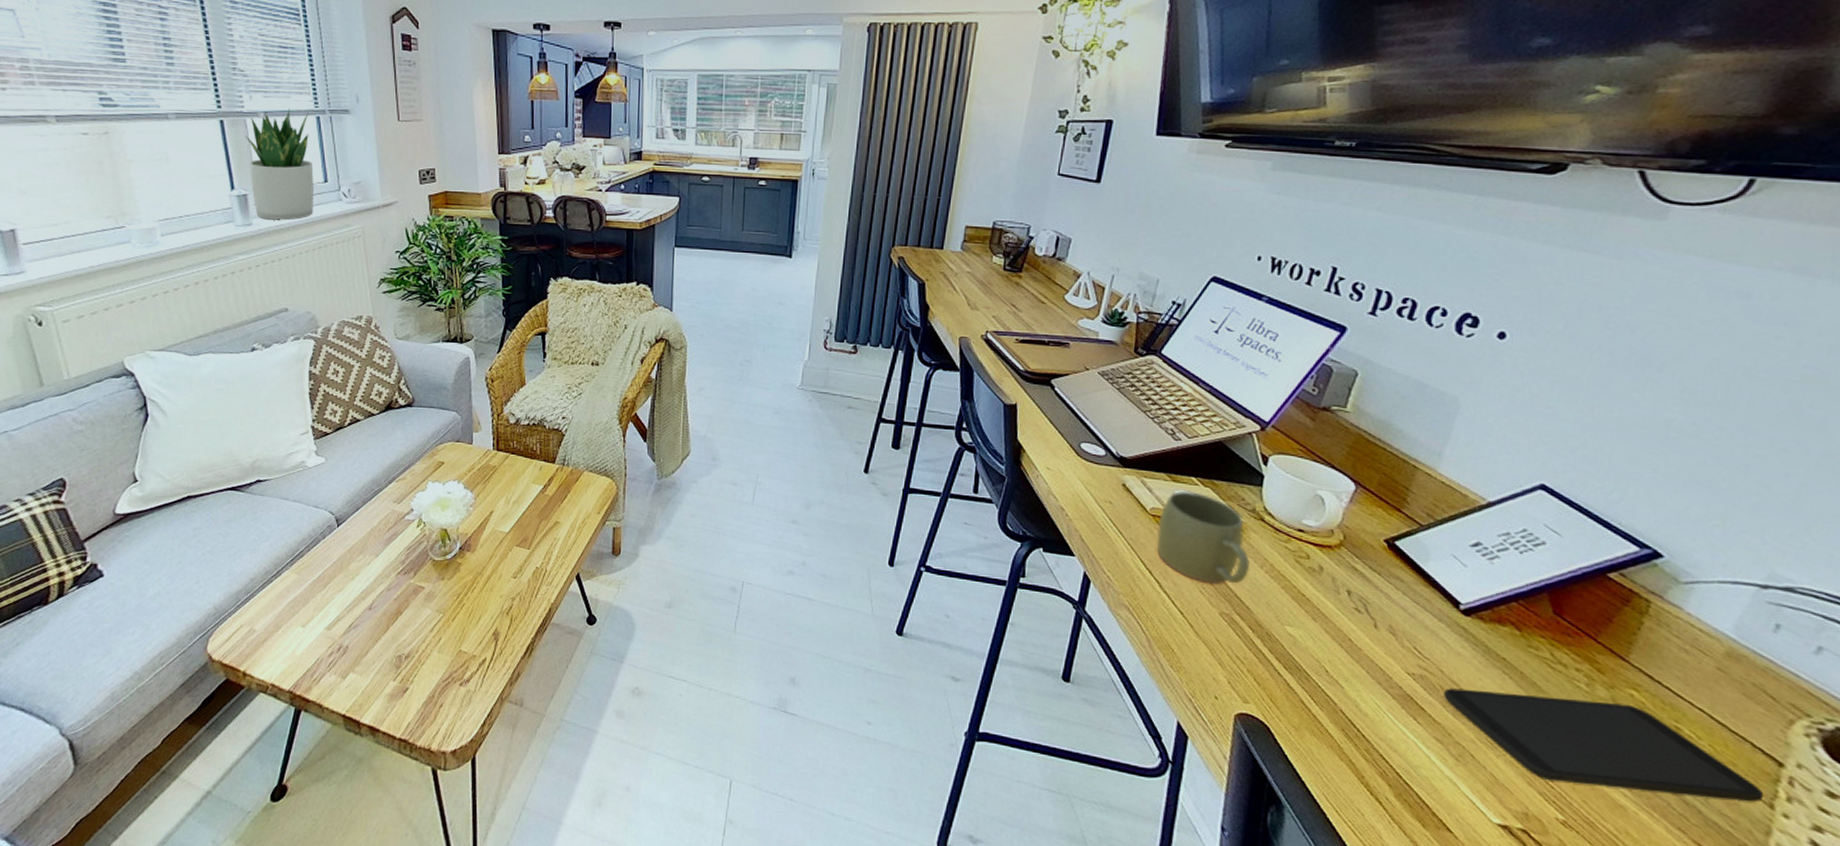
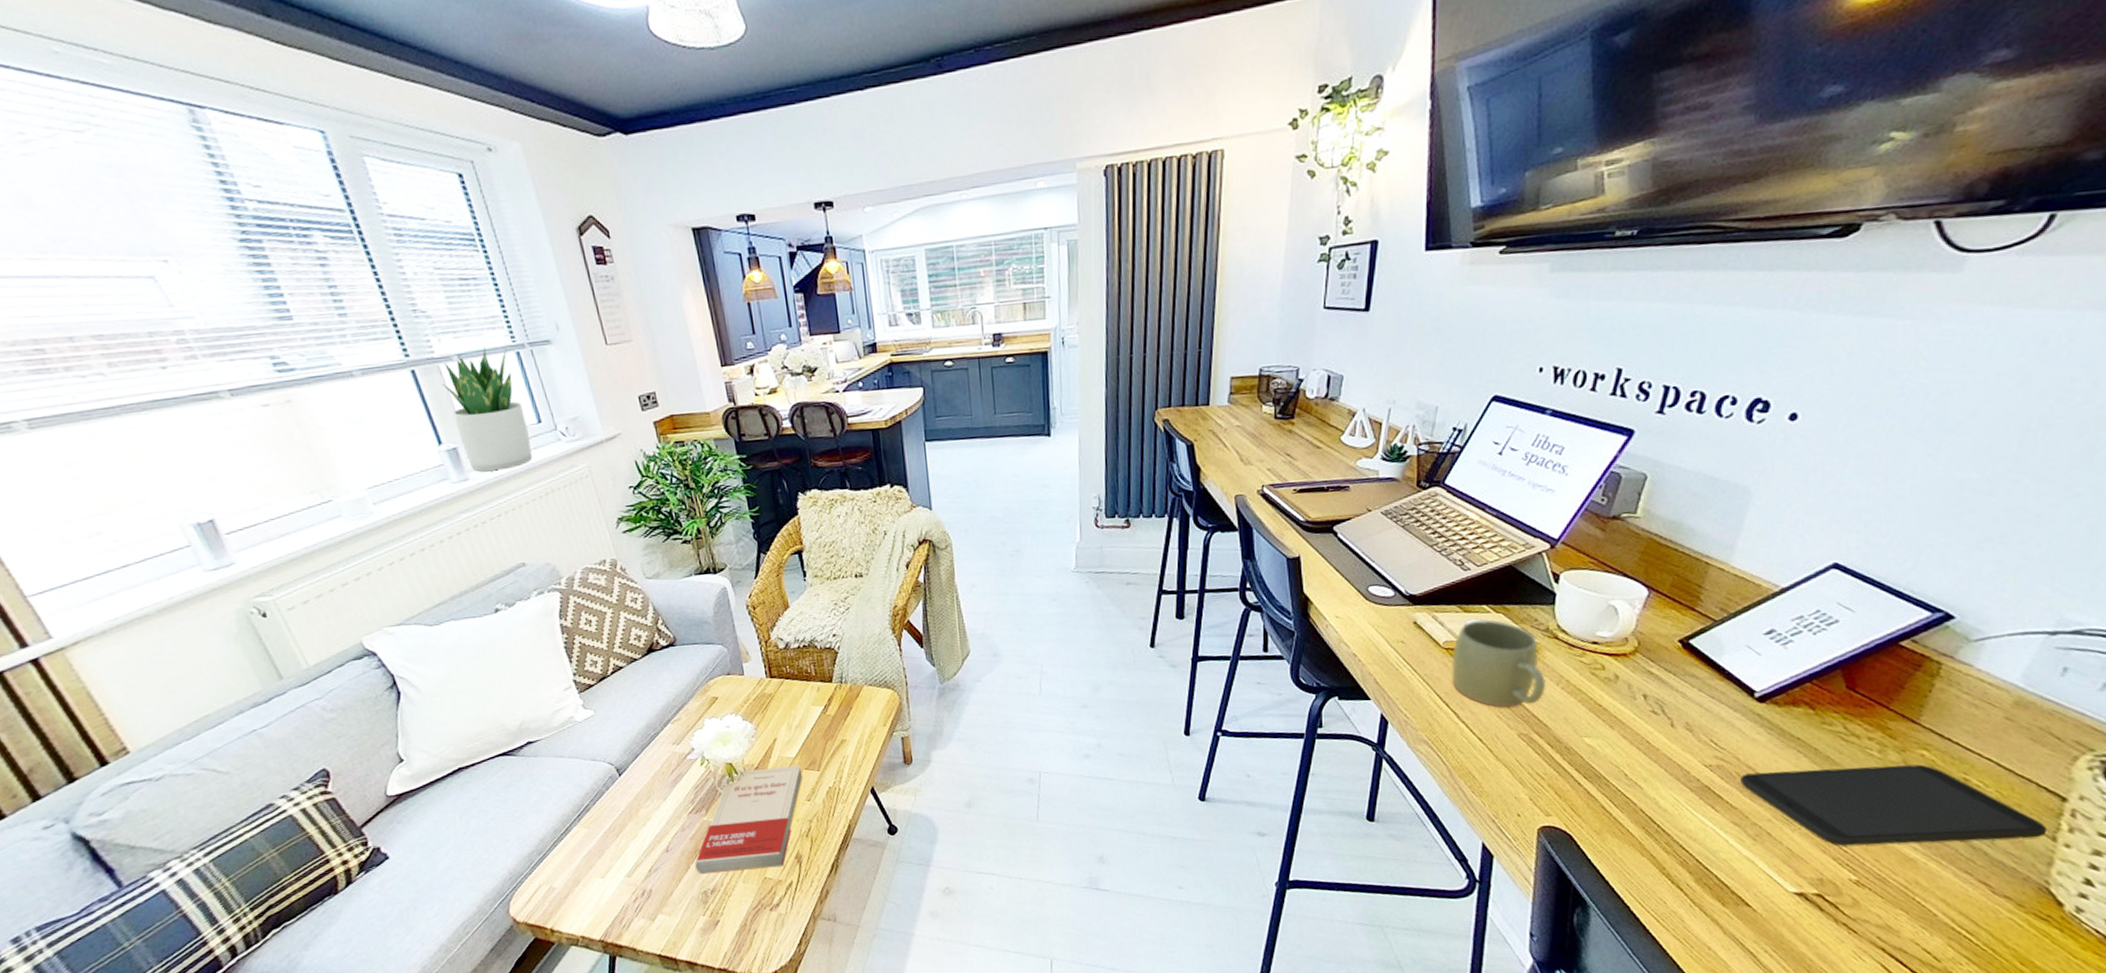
book: none [393,539,513,642] -> present [694,765,803,875]

